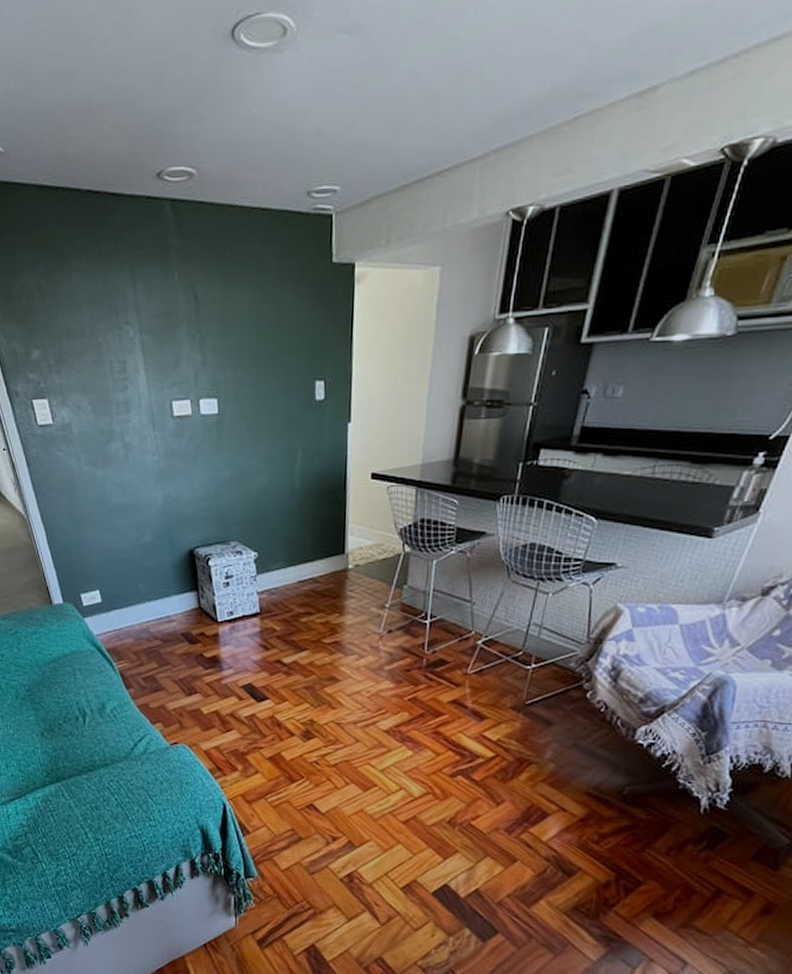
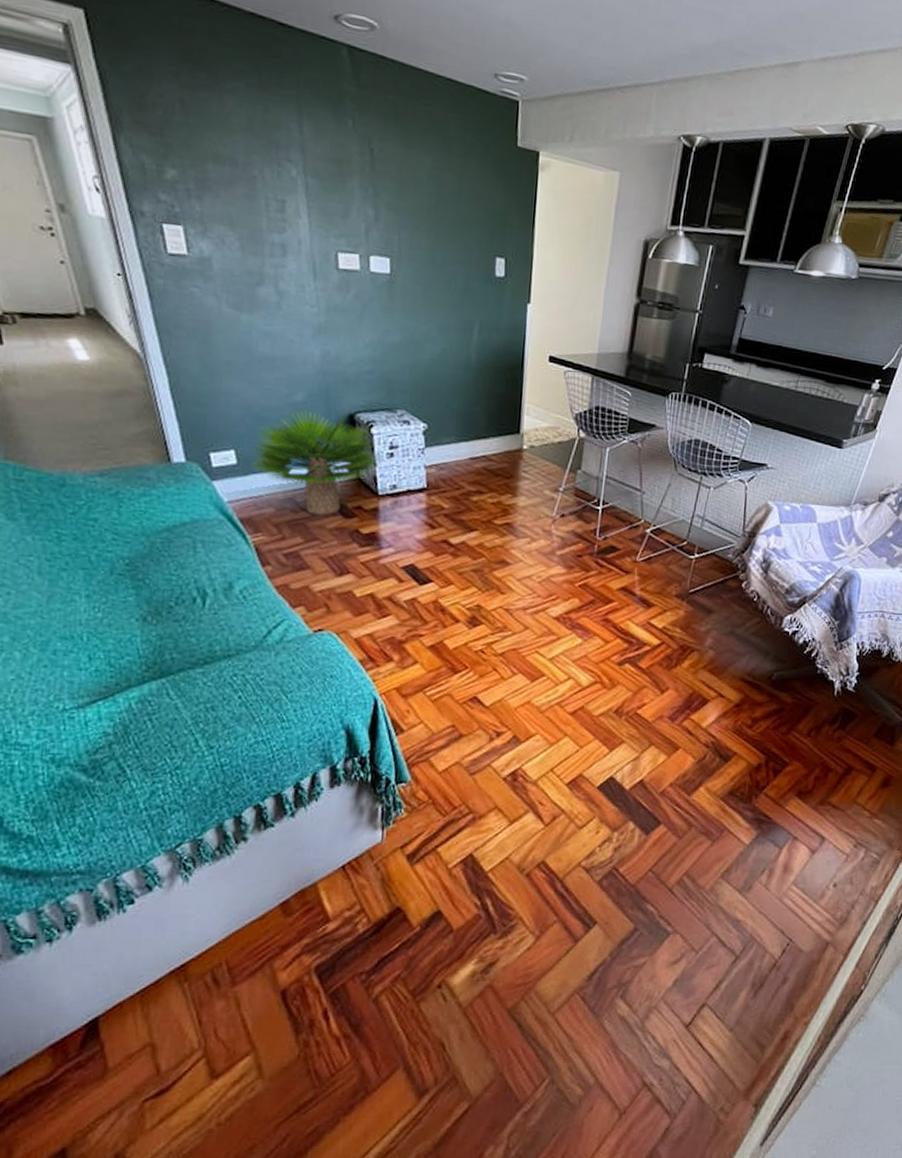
potted plant: none [113,550,218,643] -> present [251,410,381,516]

